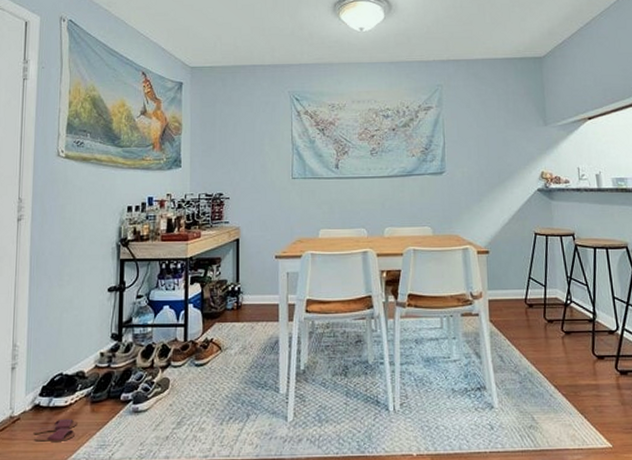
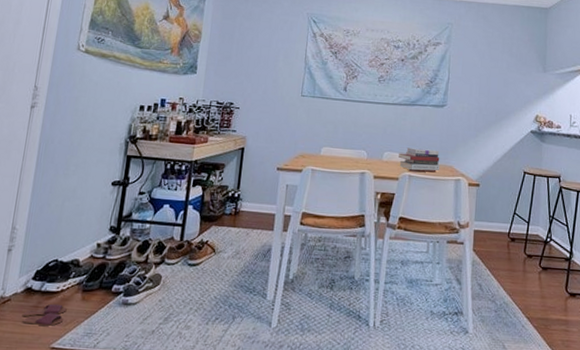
books: none [400,220,445,246] -> present [399,147,440,173]

